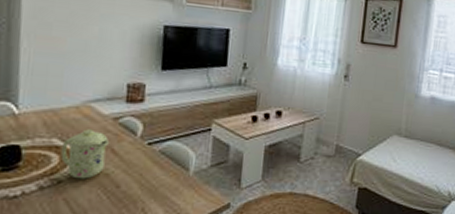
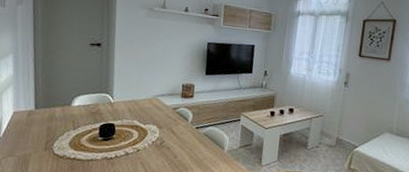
mug: present [60,129,110,179] -> none [139,115,171,150]

